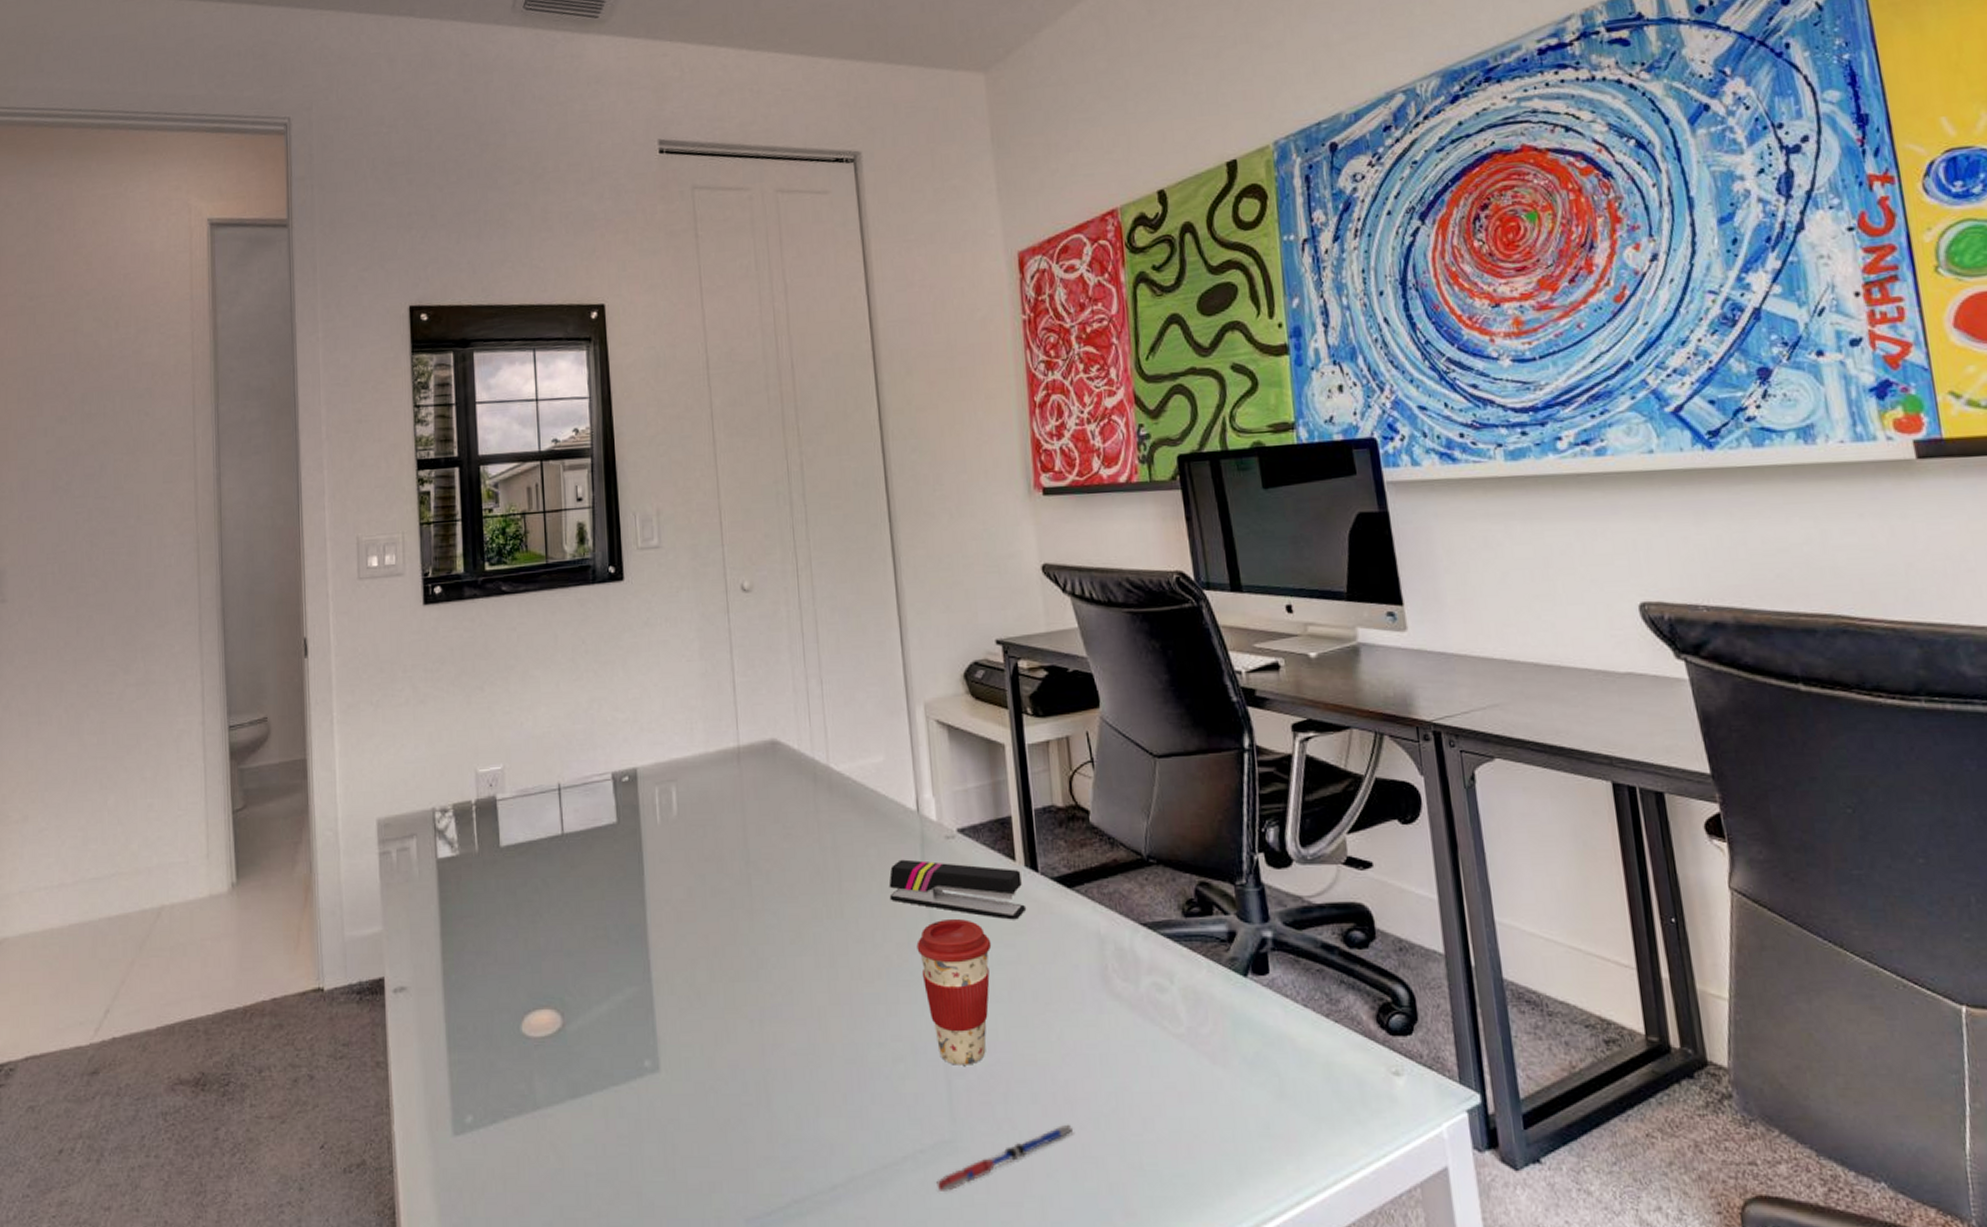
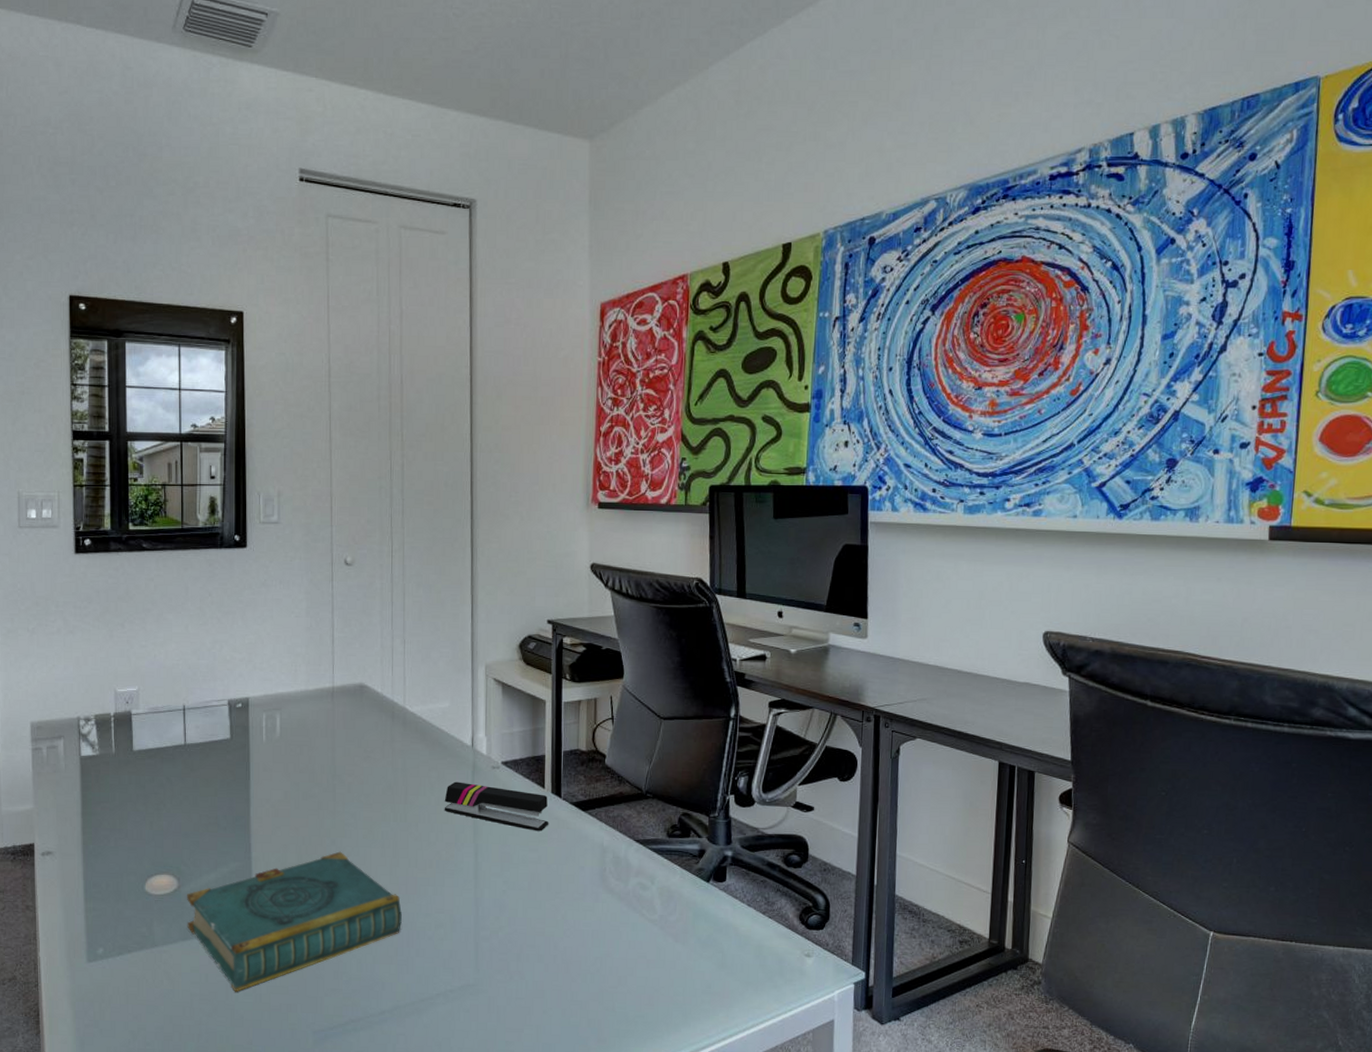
book: none [574,964,849,1168] -> present [187,851,402,992]
coffee cup: present [916,918,992,1065] -> none [462,827,520,933]
pen: present [936,1124,1074,1191] -> none [460,977,567,1019]

